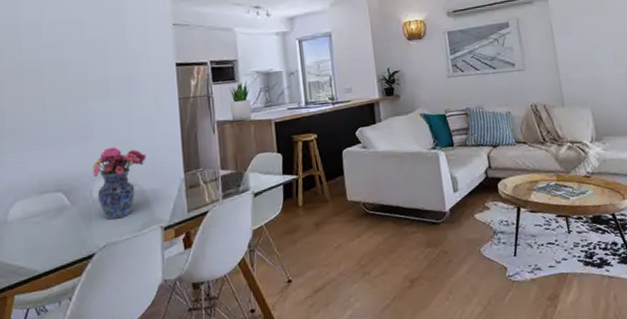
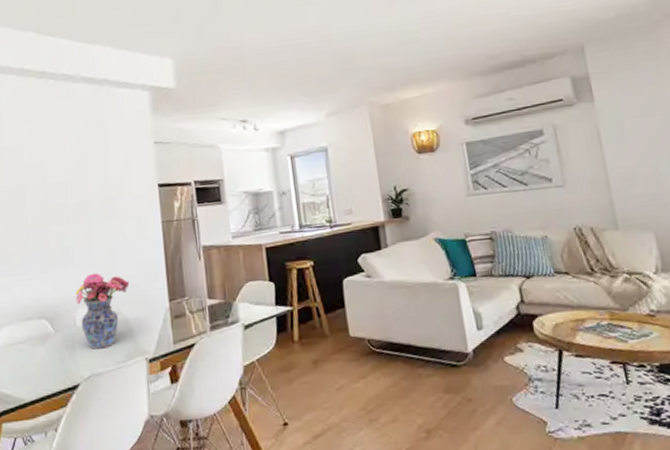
planter: present [229,81,252,122] -> none [215,203,240,248]

